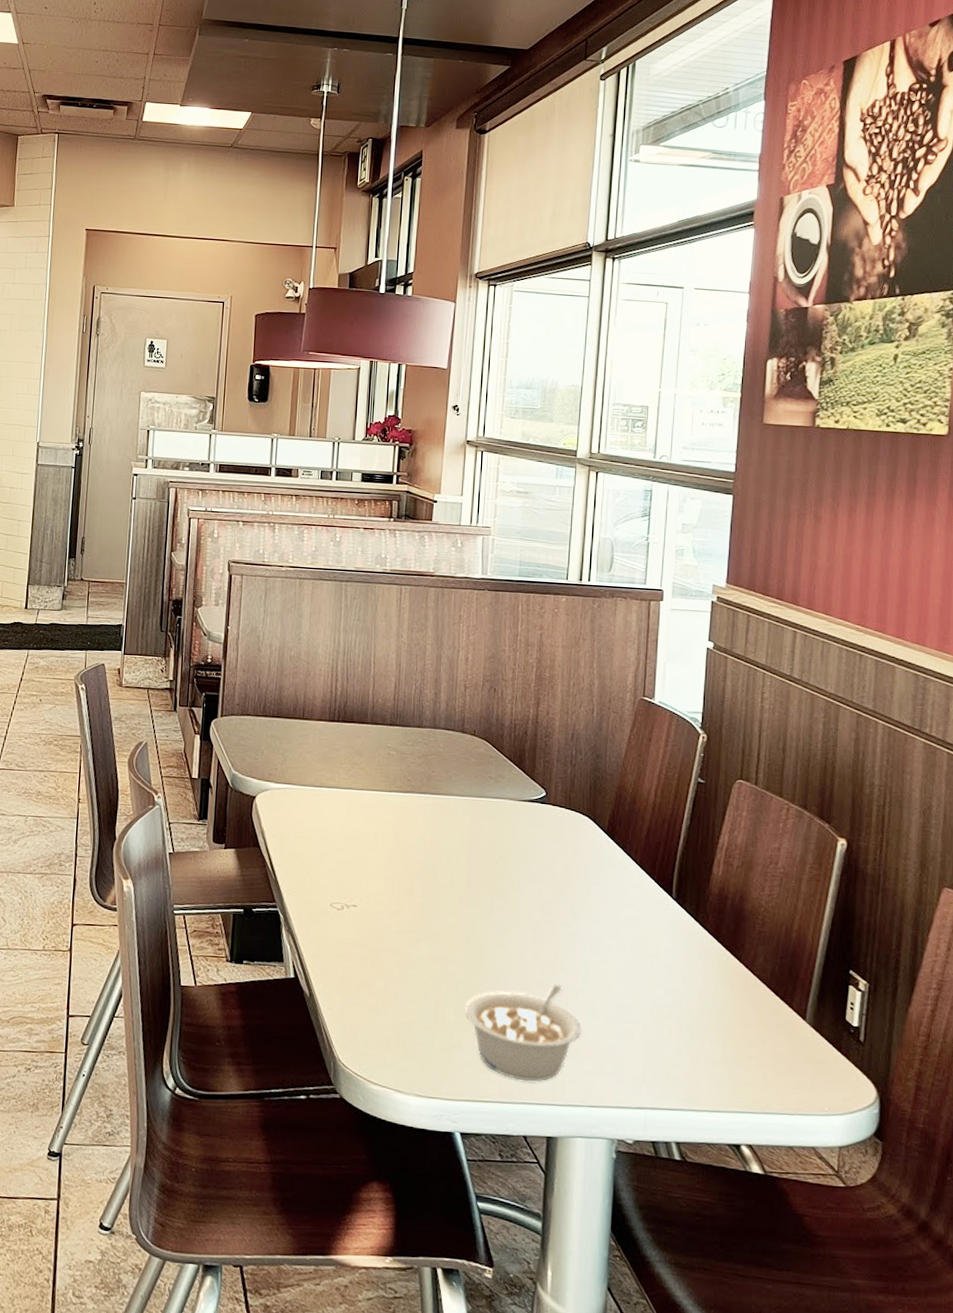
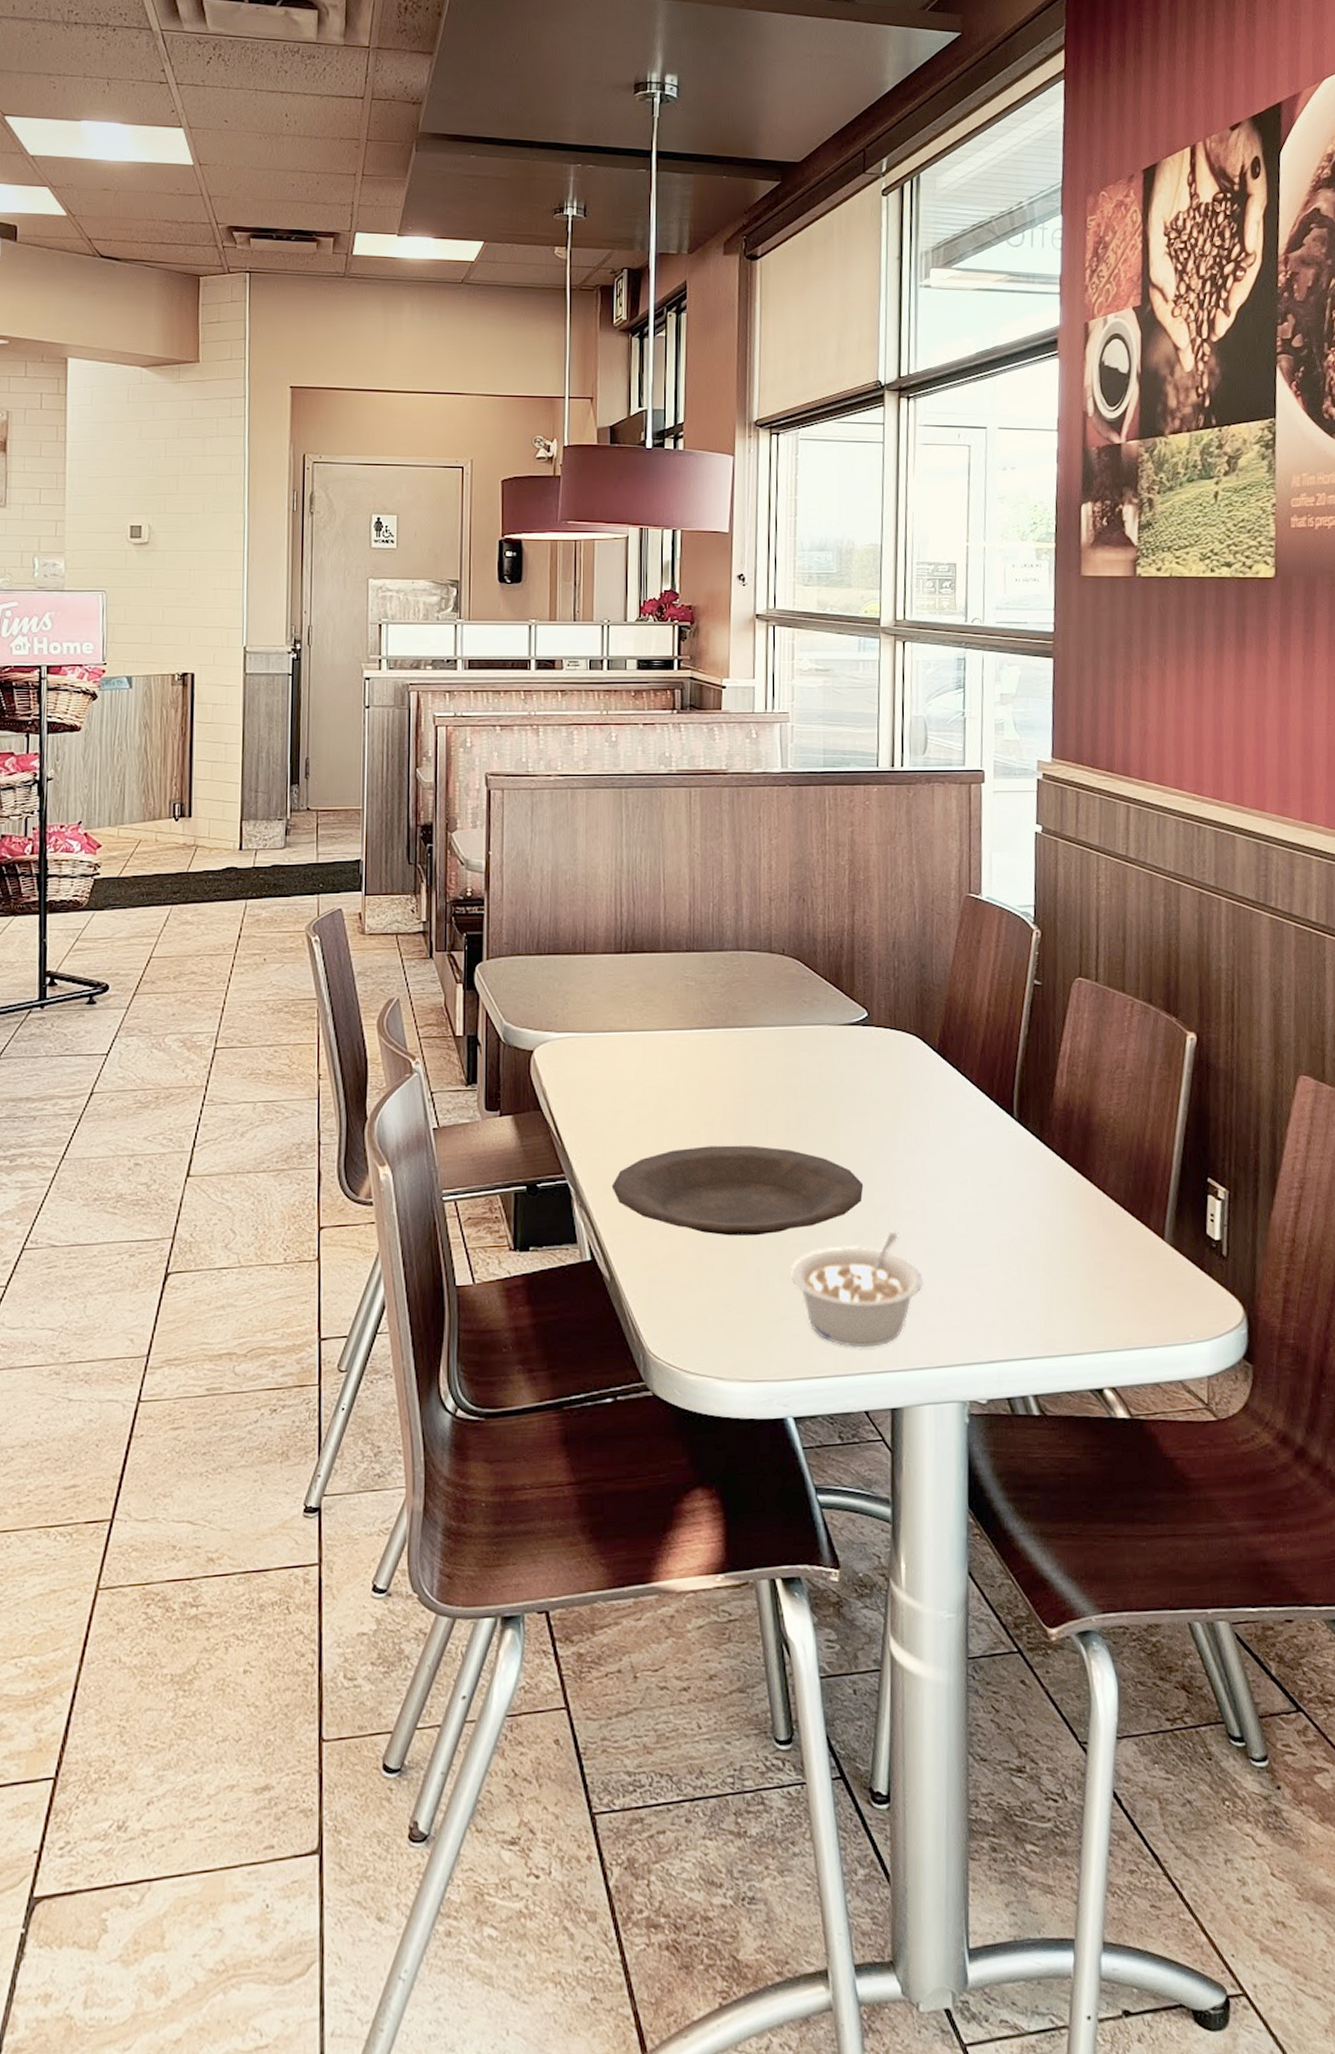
plate: none [315,892,534,974] -> present [611,1145,864,1236]

